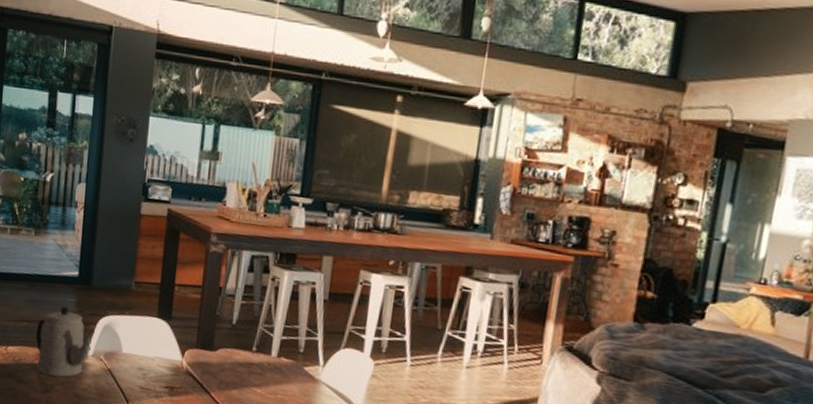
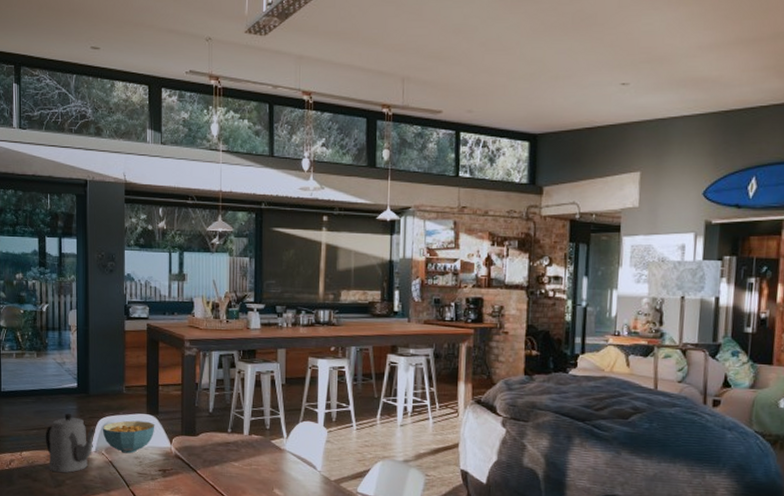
cereal bowl: none [103,322,166,363] -> present [102,420,155,454]

